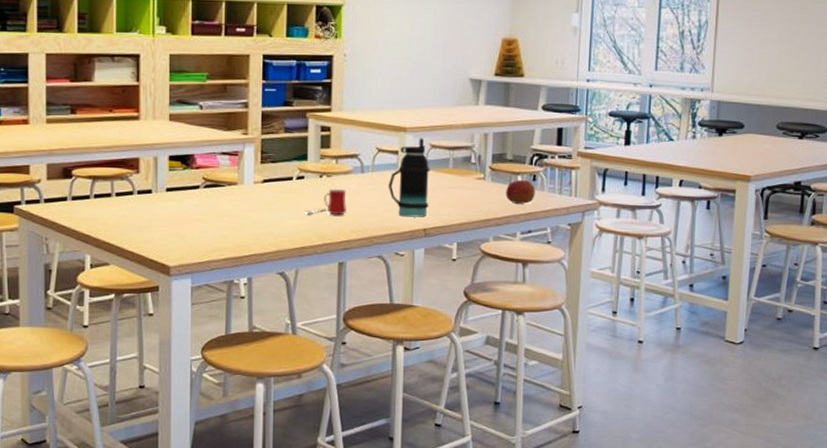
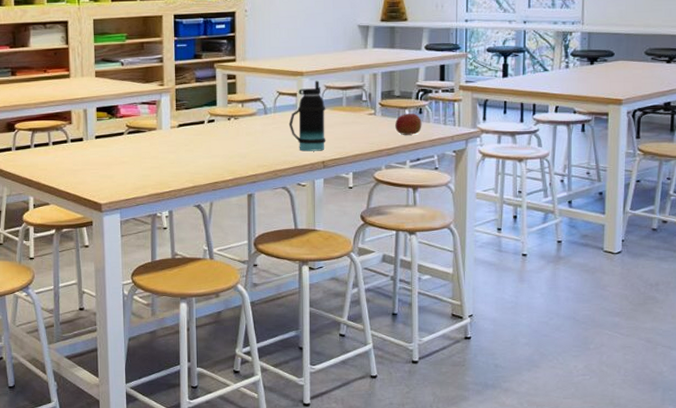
mug: present [305,188,347,216] -> none [216,129,253,153]

